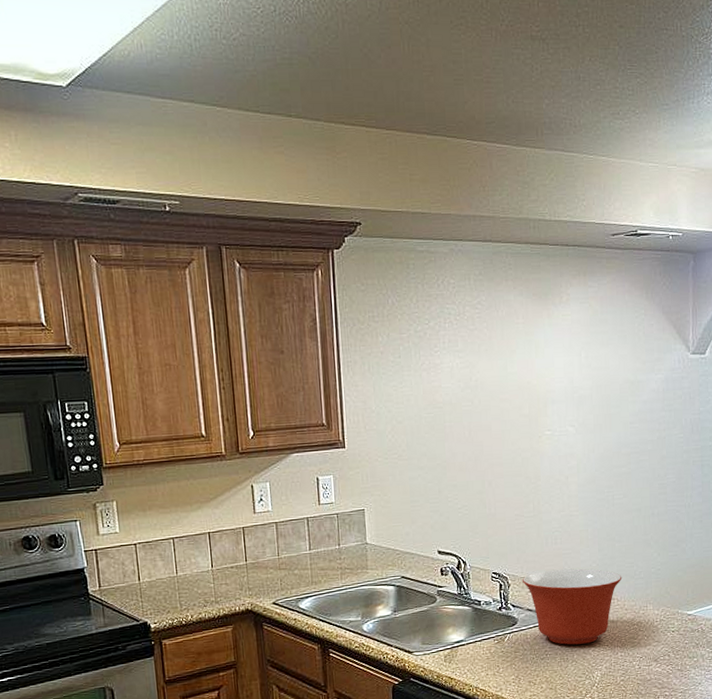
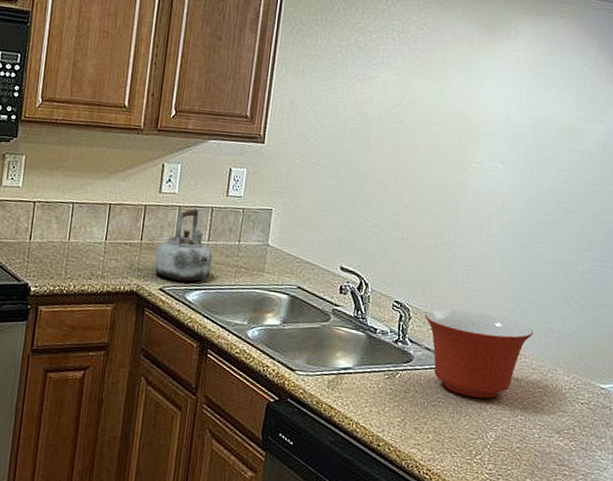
kettle: none [262,522,317,593] -> present [154,208,212,282]

